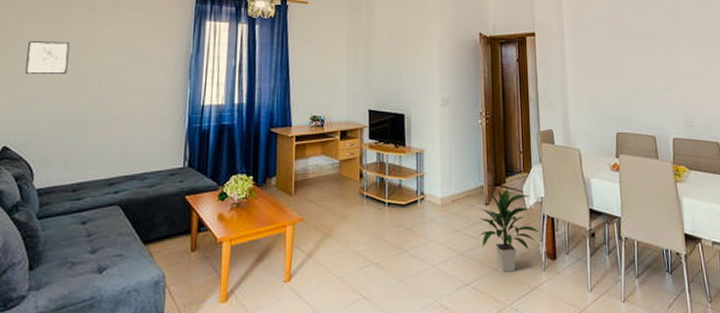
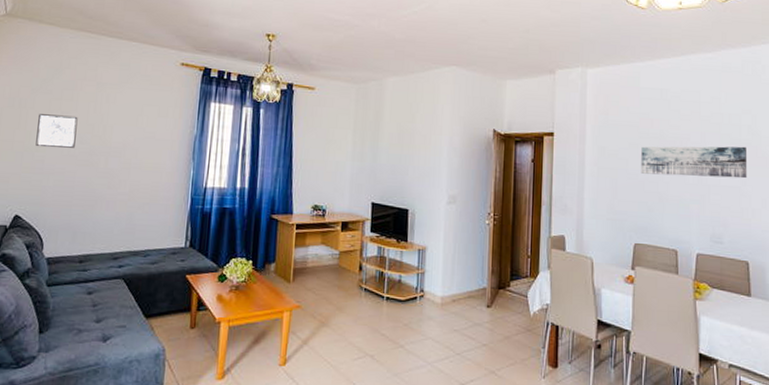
indoor plant: present [479,189,540,272] -> none [478,293,542,376]
wall art: none [615,36,710,67] -> present [641,146,748,179]

